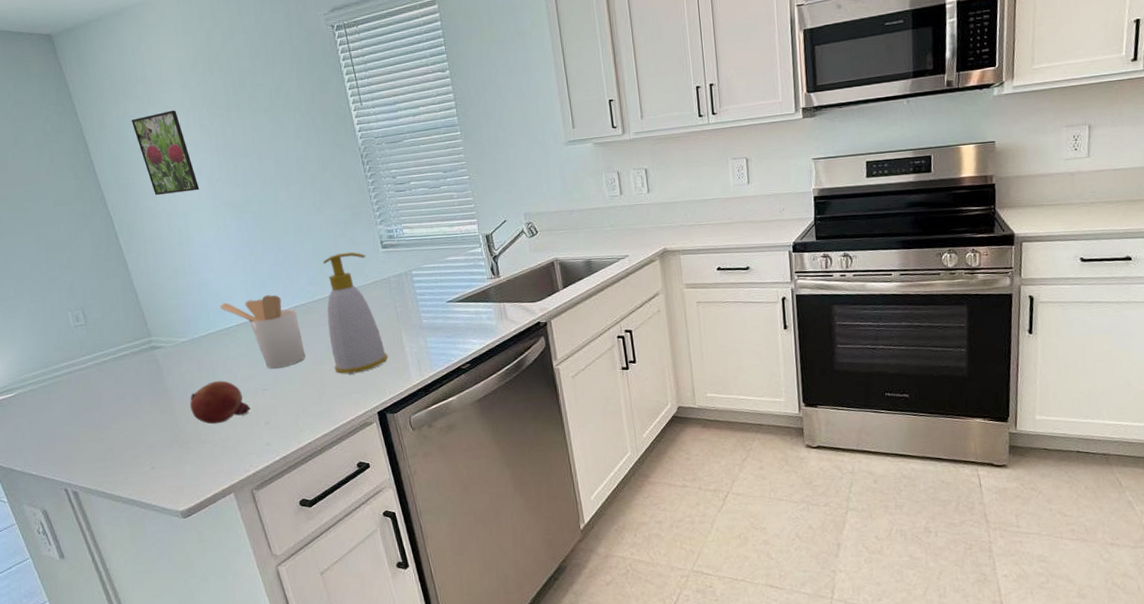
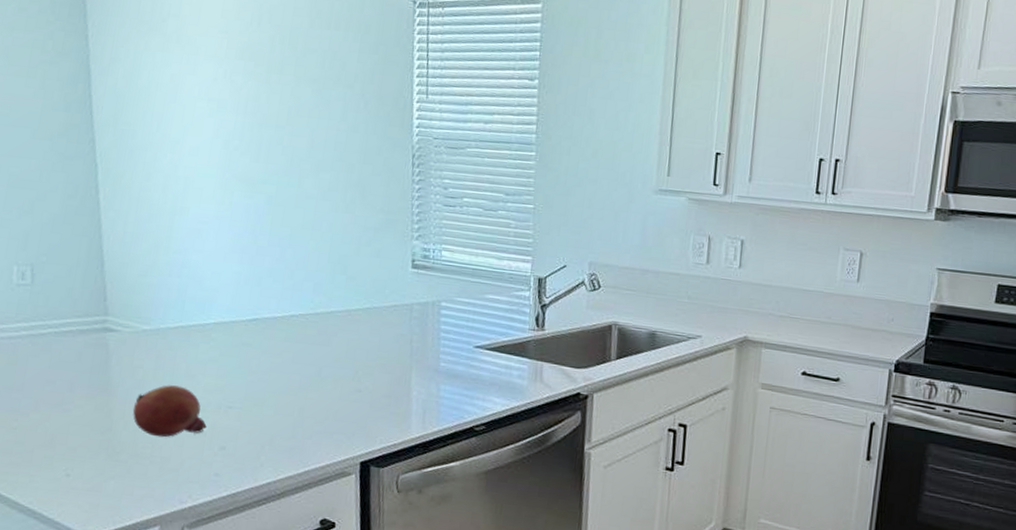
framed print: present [131,110,200,196] -> none [150,56,212,156]
utensil holder: present [220,294,306,369] -> none [200,293,292,385]
soap bottle: present [322,251,388,374] -> none [320,263,391,410]

